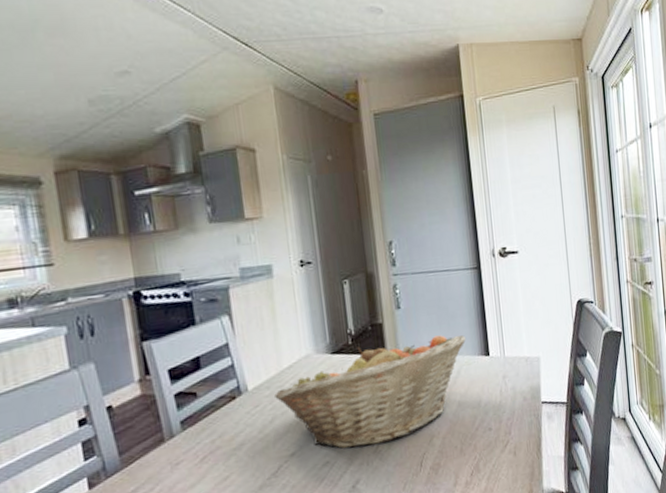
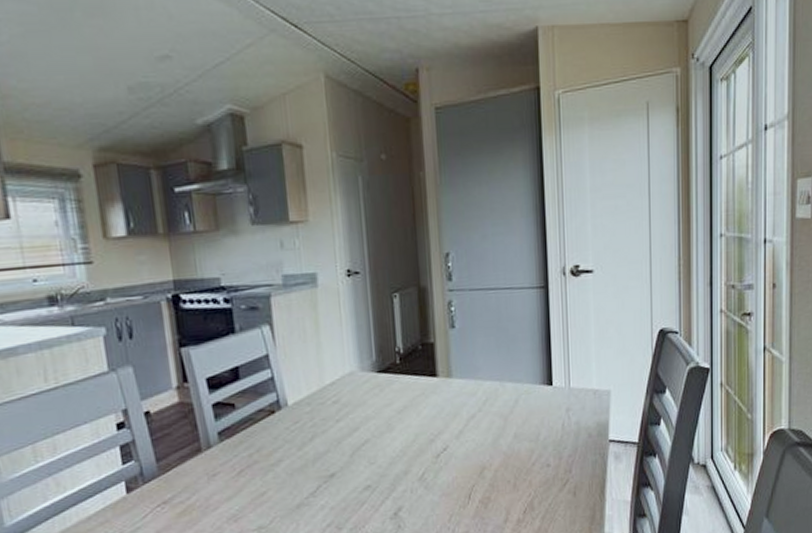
fruit basket: present [275,335,467,449] -> none [315,359,528,474]

